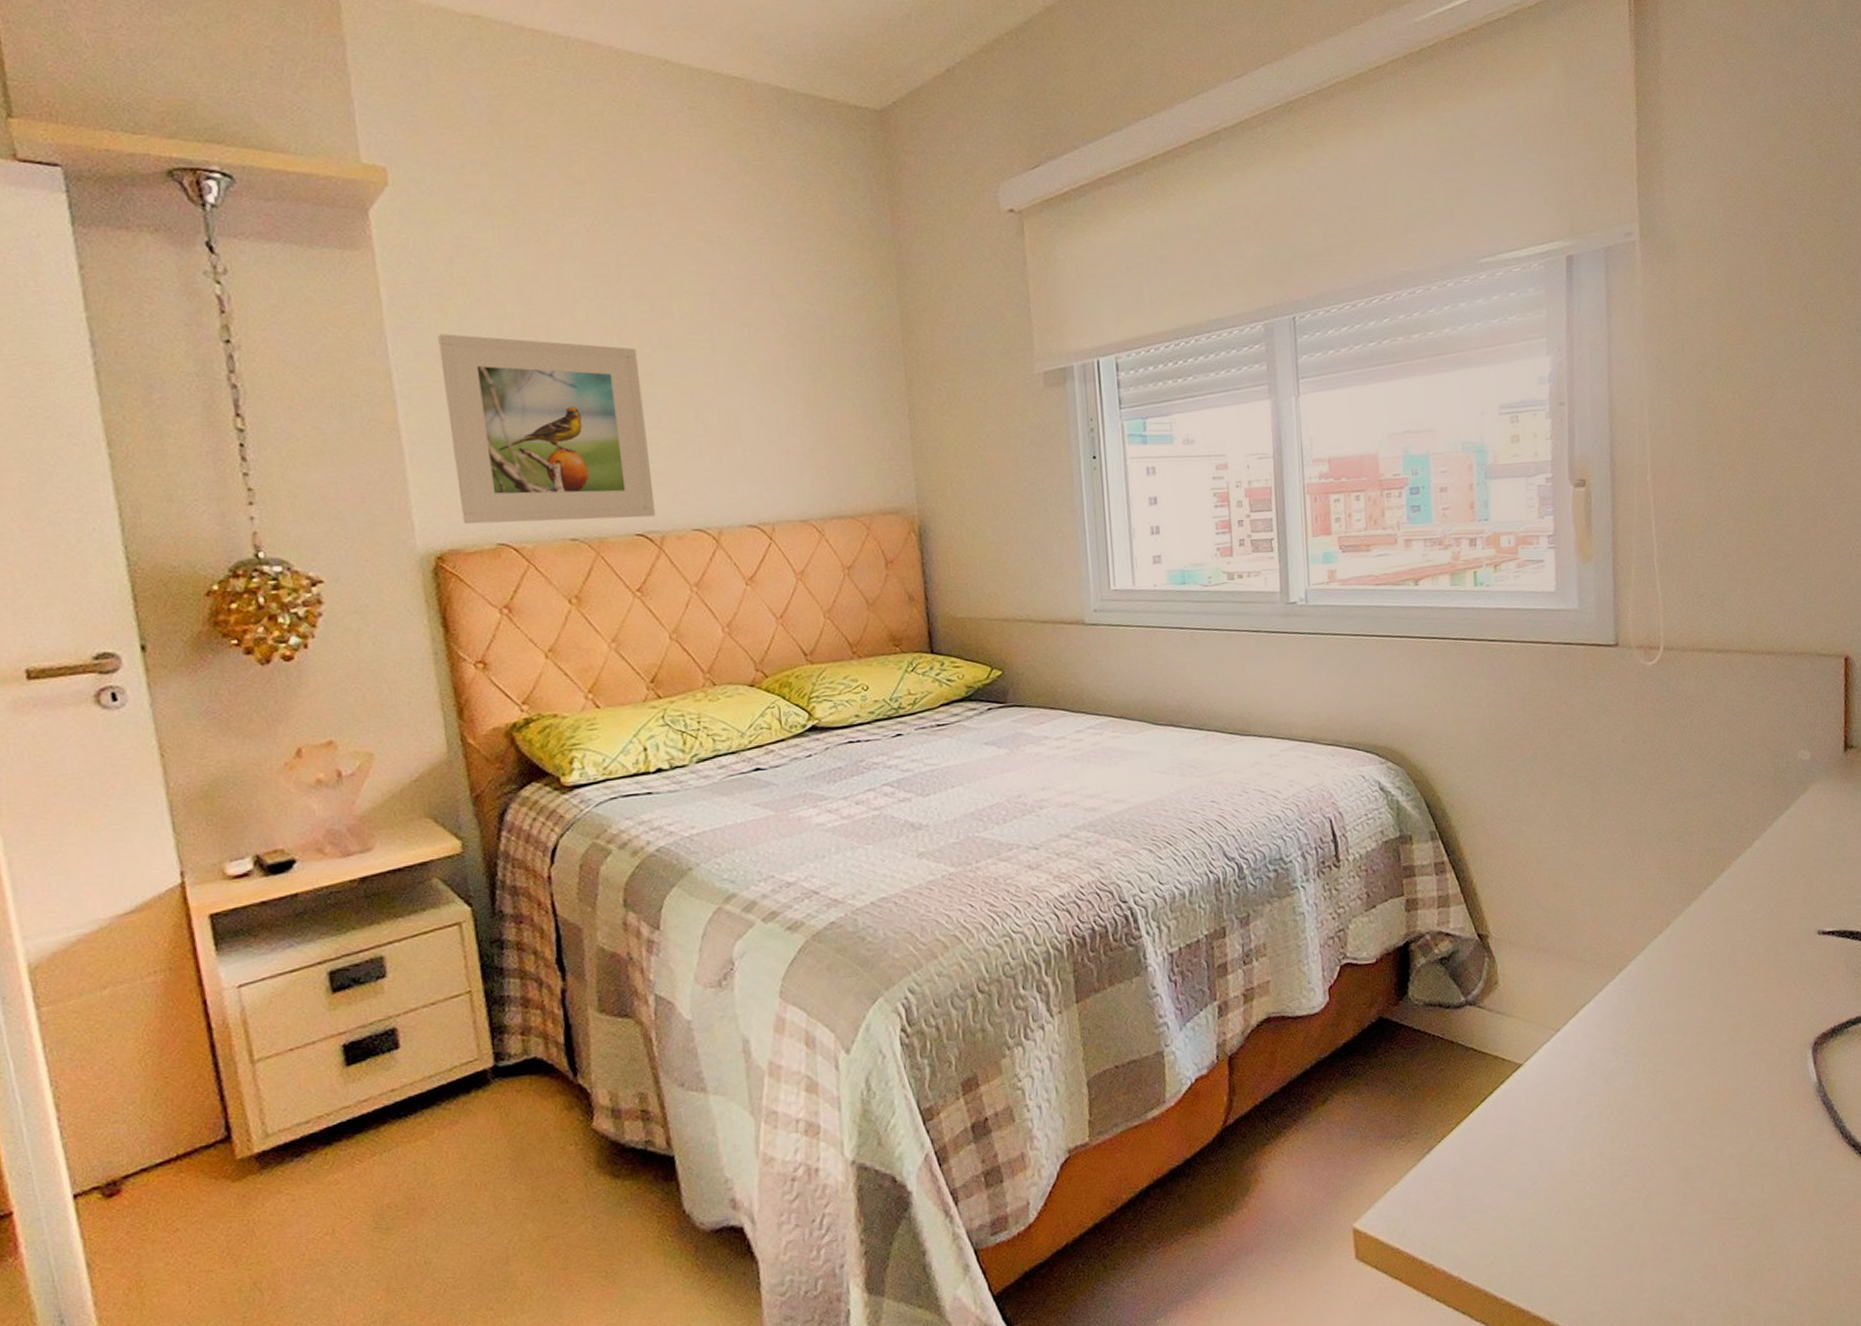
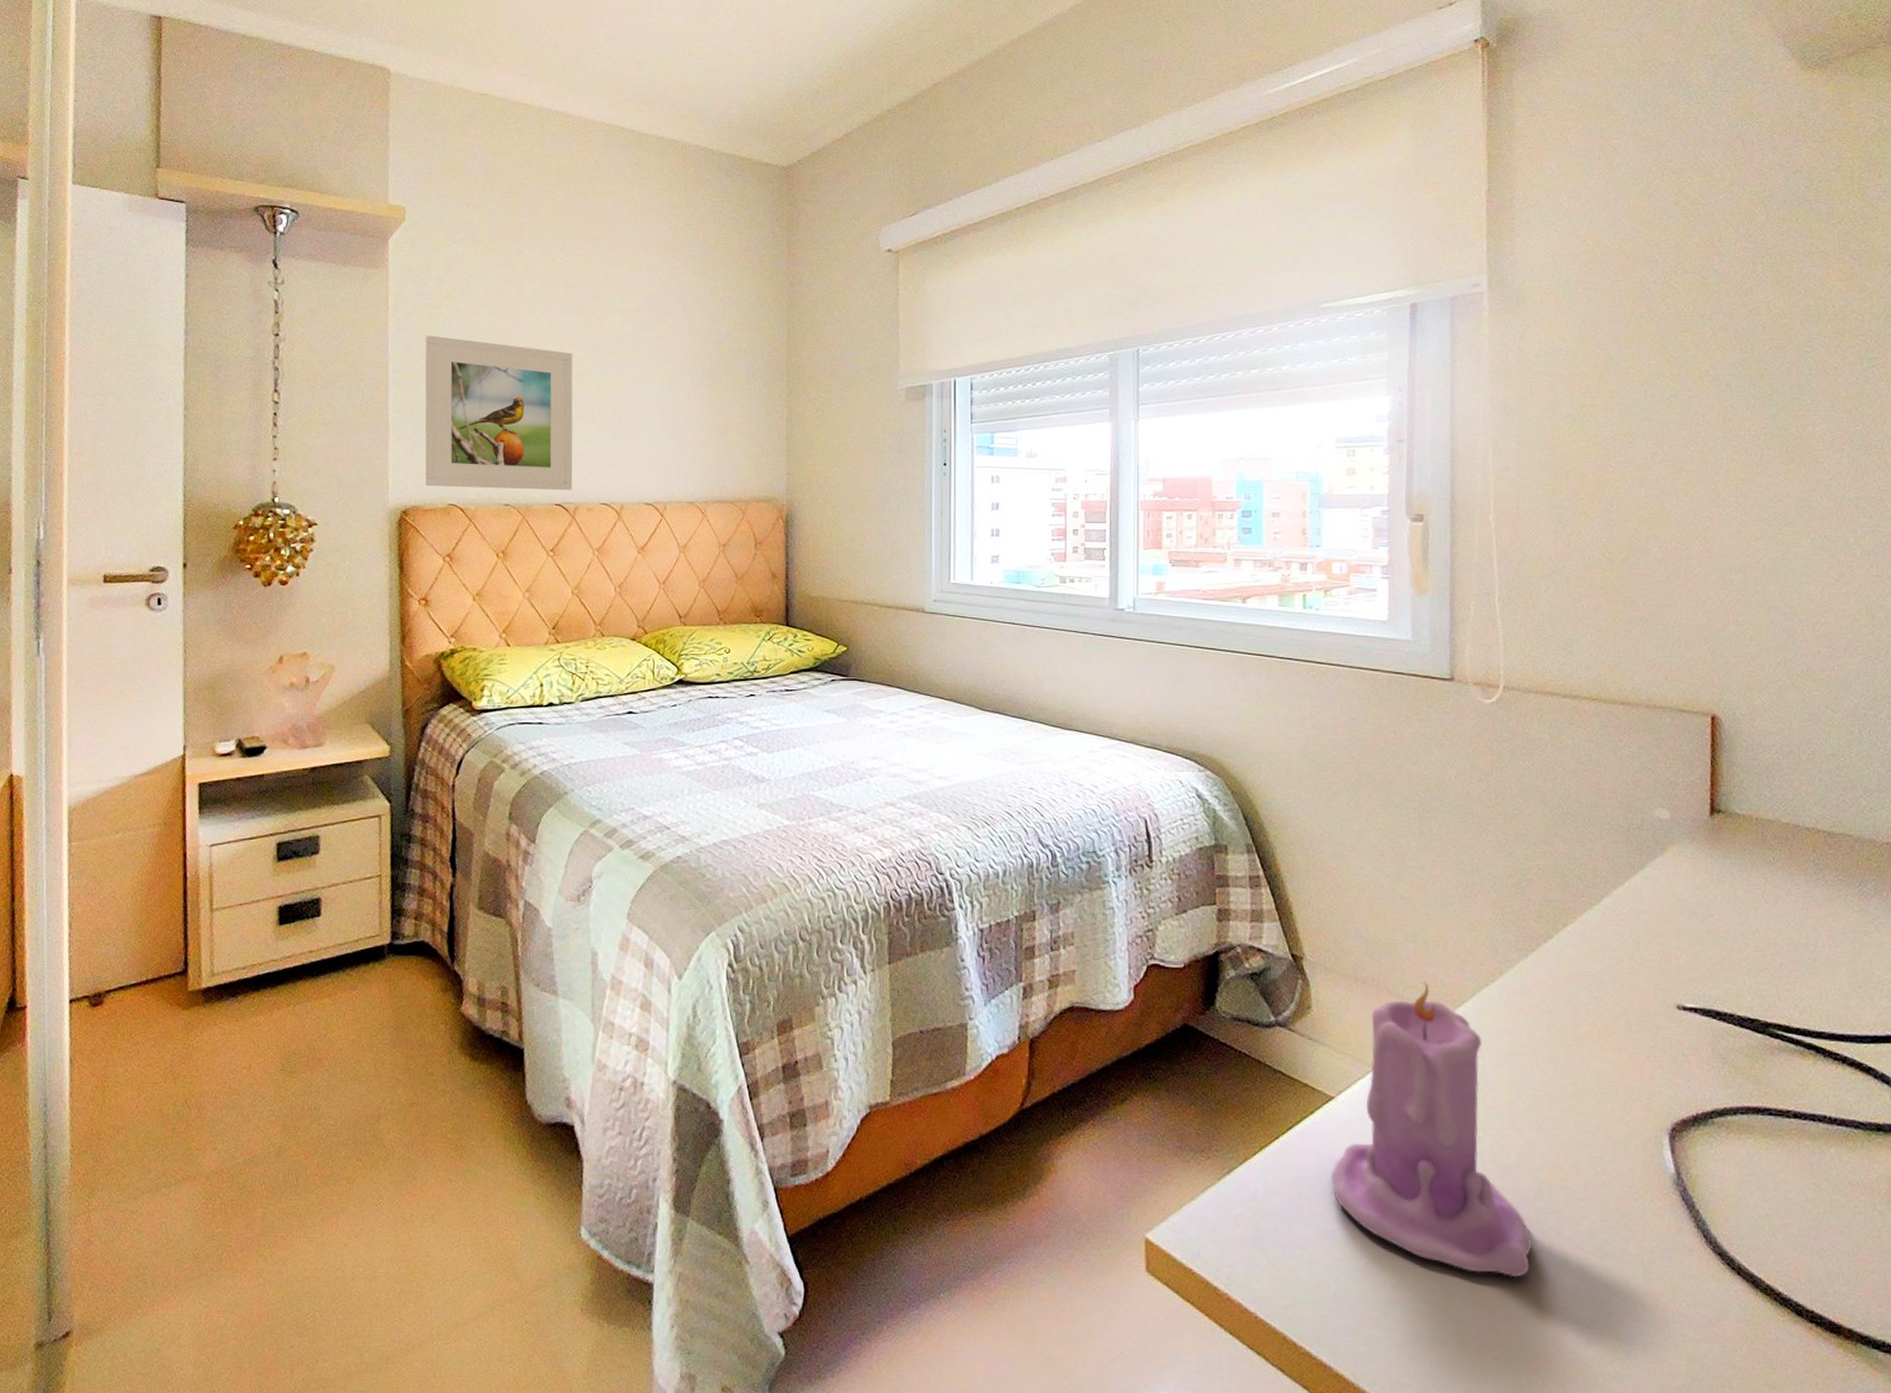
candle: none [1522,942,1700,1202] -> present [1331,982,1533,1278]

